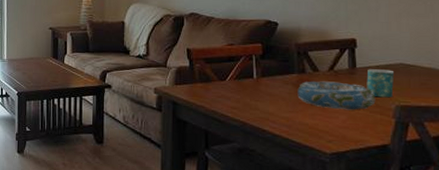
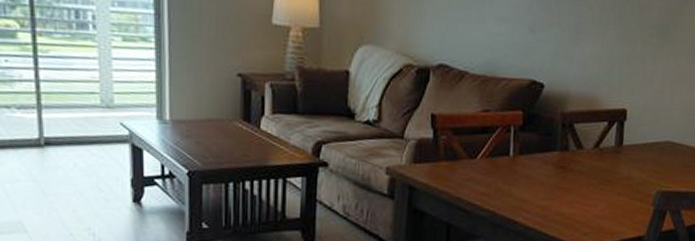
decorative bowl: present [297,81,376,111] -> none [557,160,638,197]
mug: present [366,69,394,98] -> none [630,147,660,182]

